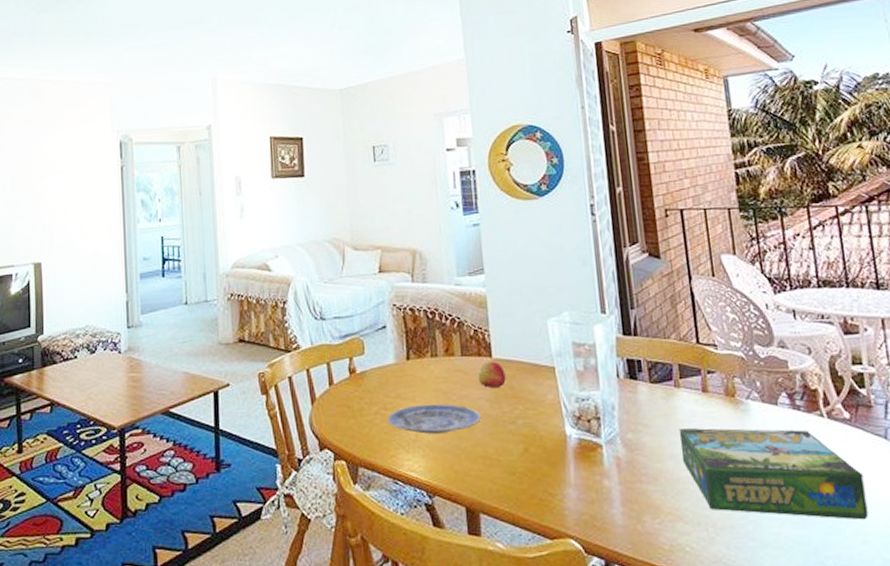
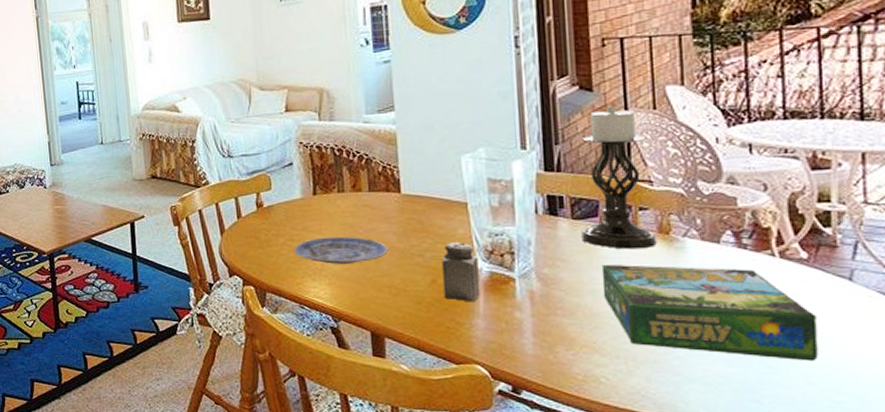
apple: present [477,361,506,389] -> none [385,196,415,223]
salt shaker: none [533,408,571,471] -> present [441,242,480,302]
candle holder: none [654,273,725,413] -> present [581,106,657,250]

